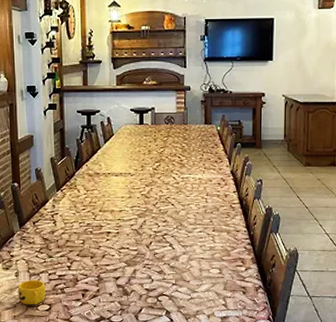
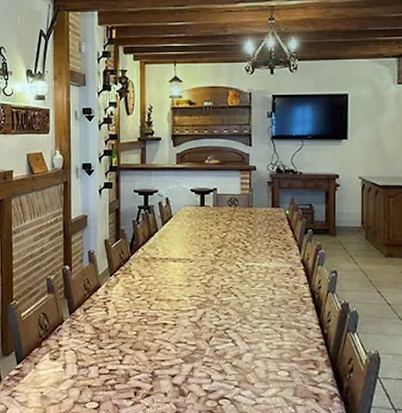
cup: present [17,280,46,305] -> none [64,373,95,402]

